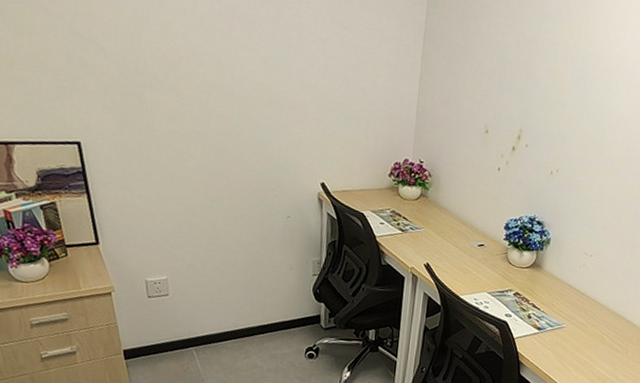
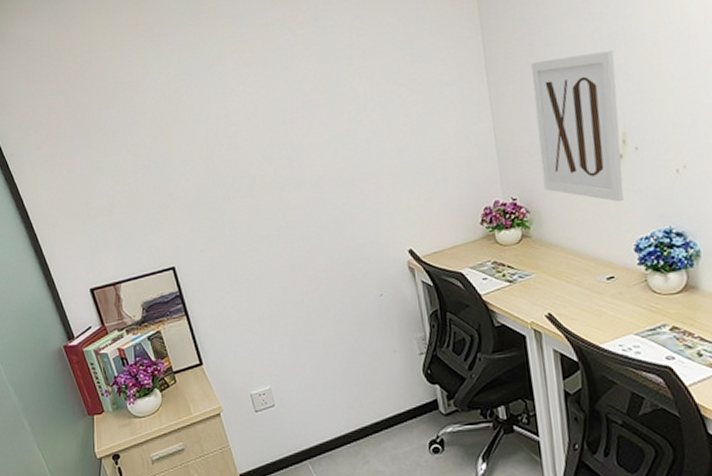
wall art: none [448,44,531,186] -> present [531,50,624,203]

